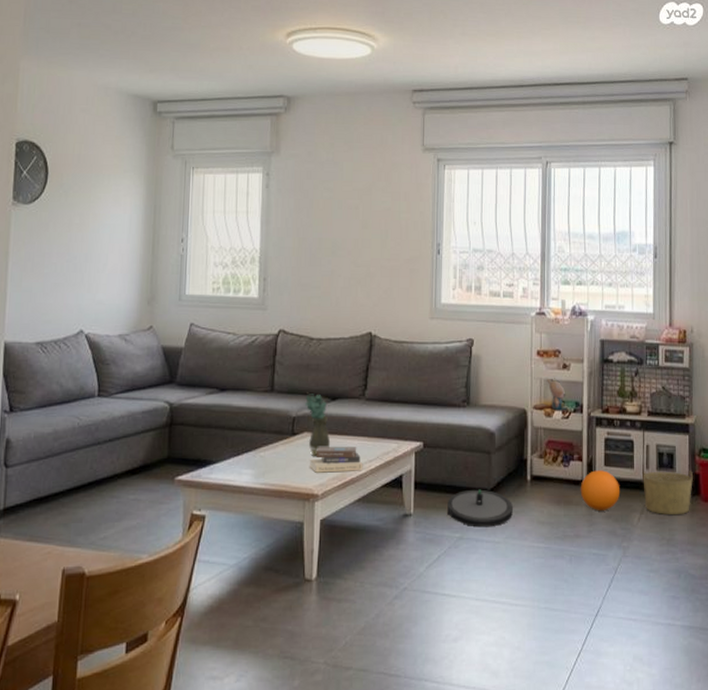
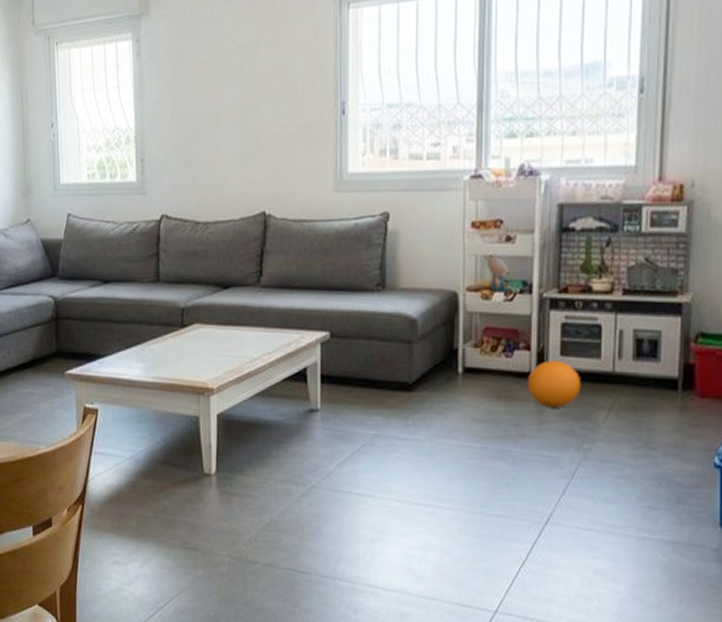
vase: present [305,392,331,456] -> none [194,281,224,349]
books: present [310,447,363,473] -> none [203,338,262,366]
robot vacuum: present [447,489,514,527] -> none [360,383,441,424]
basket: present [642,471,693,516] -> none [613,360,685,414]

